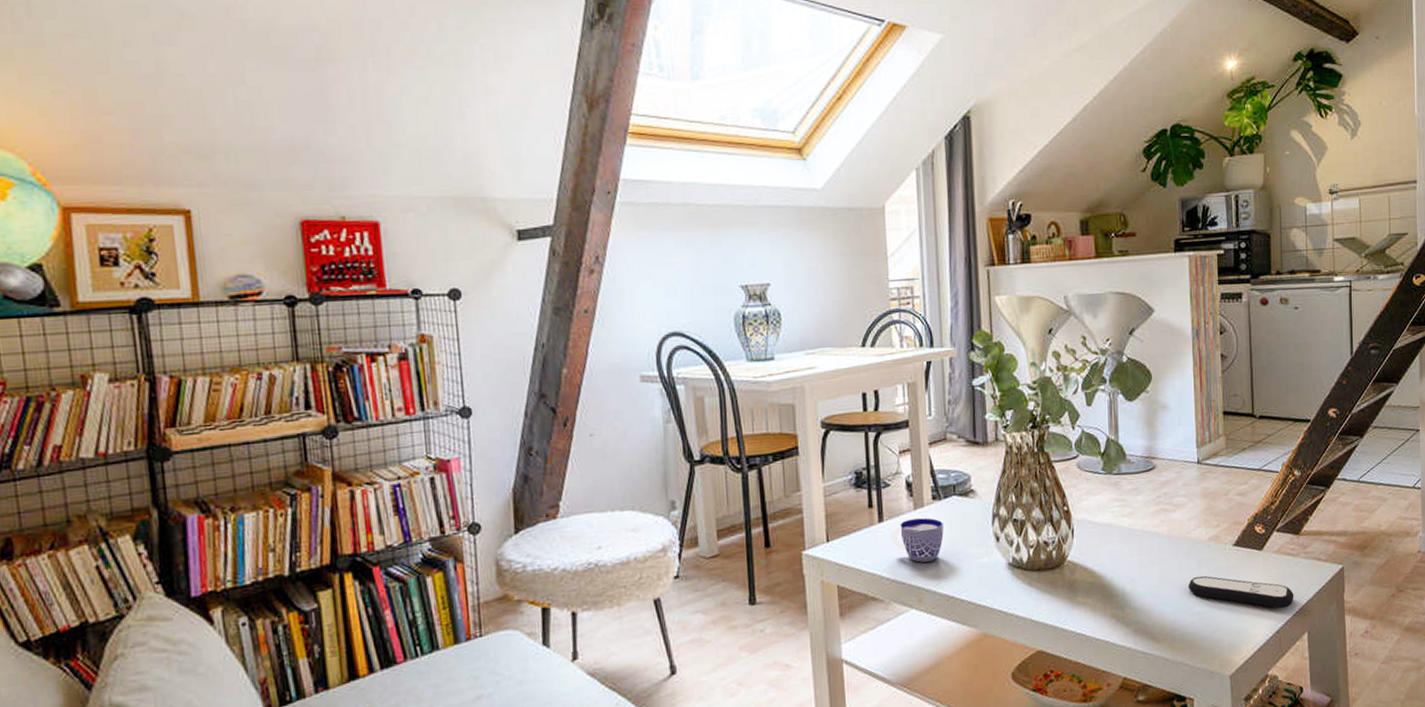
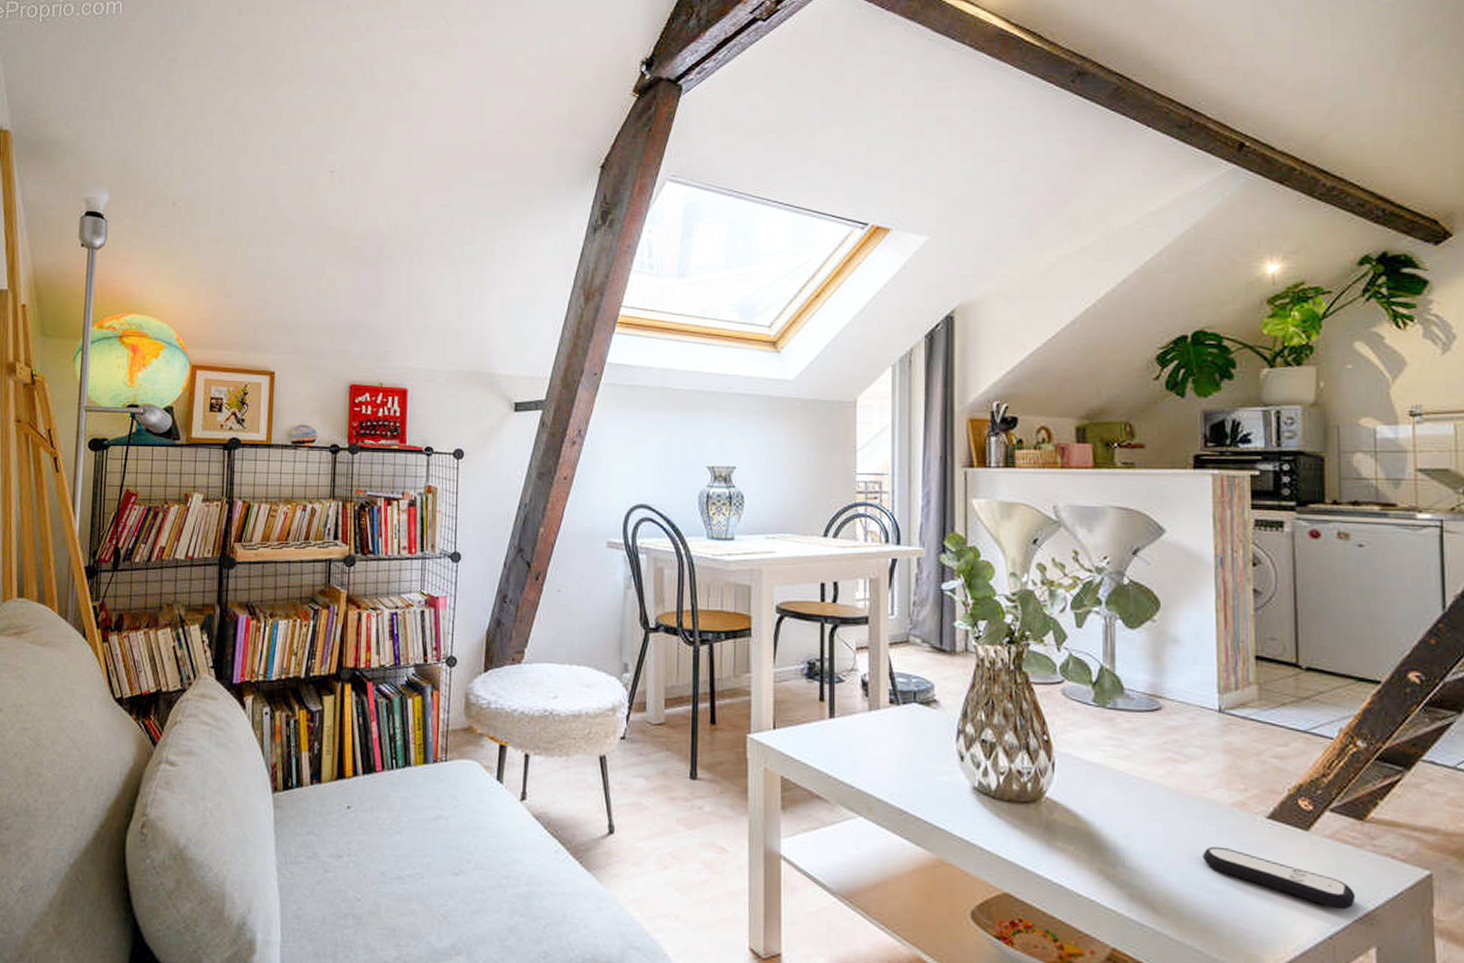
cup: present [891,517,944,563] -> none [842,720,900,769]

